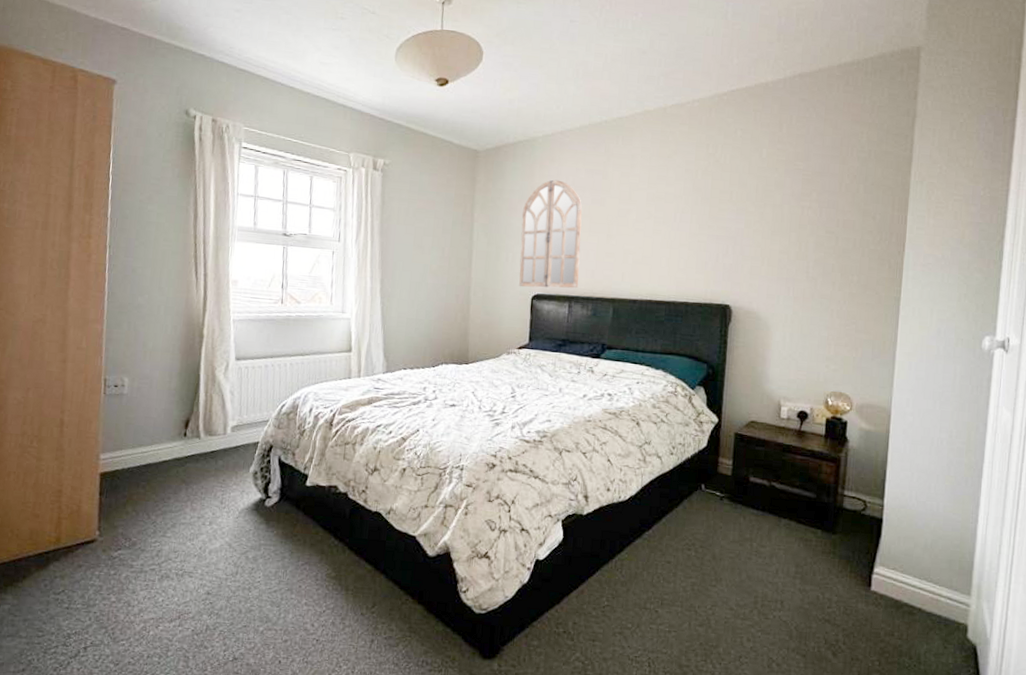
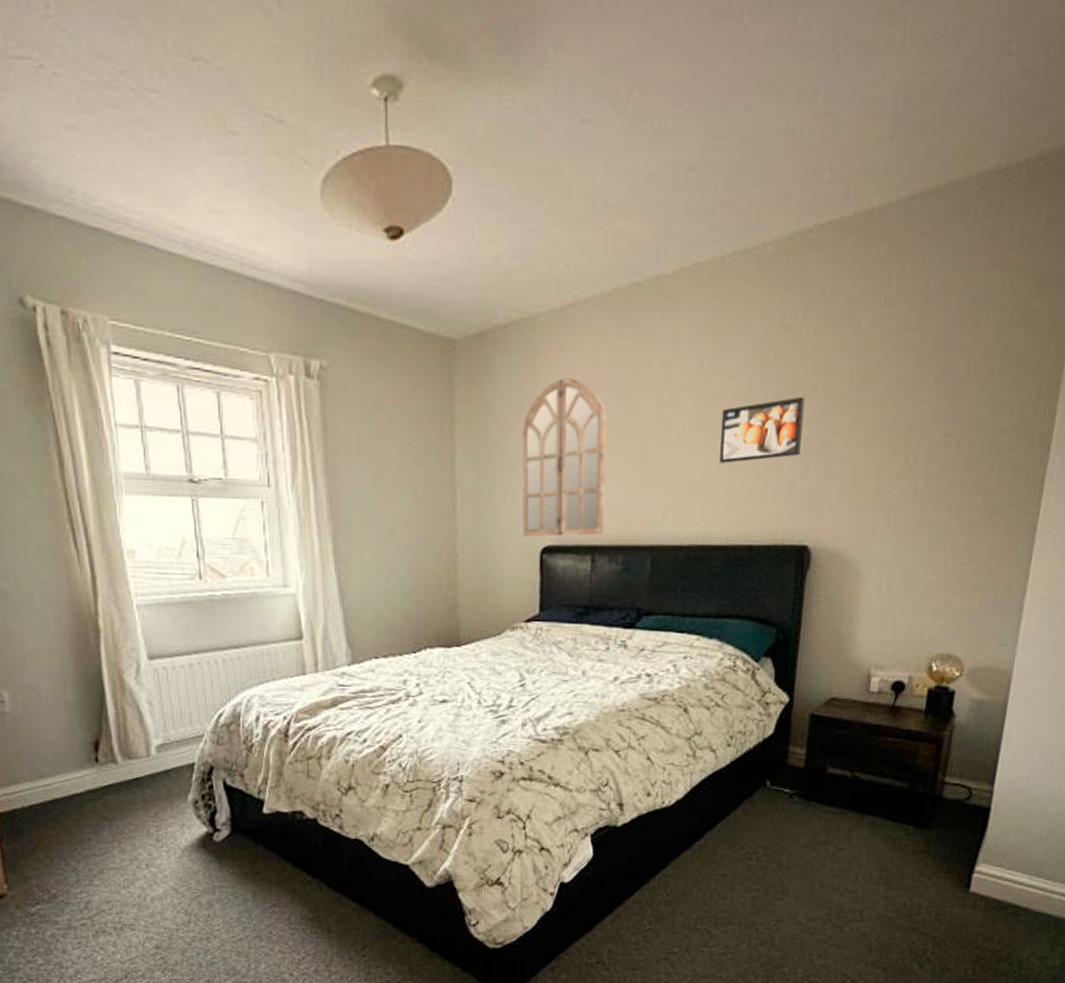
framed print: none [663,200,724,243] -> present [719,396,805,463]

